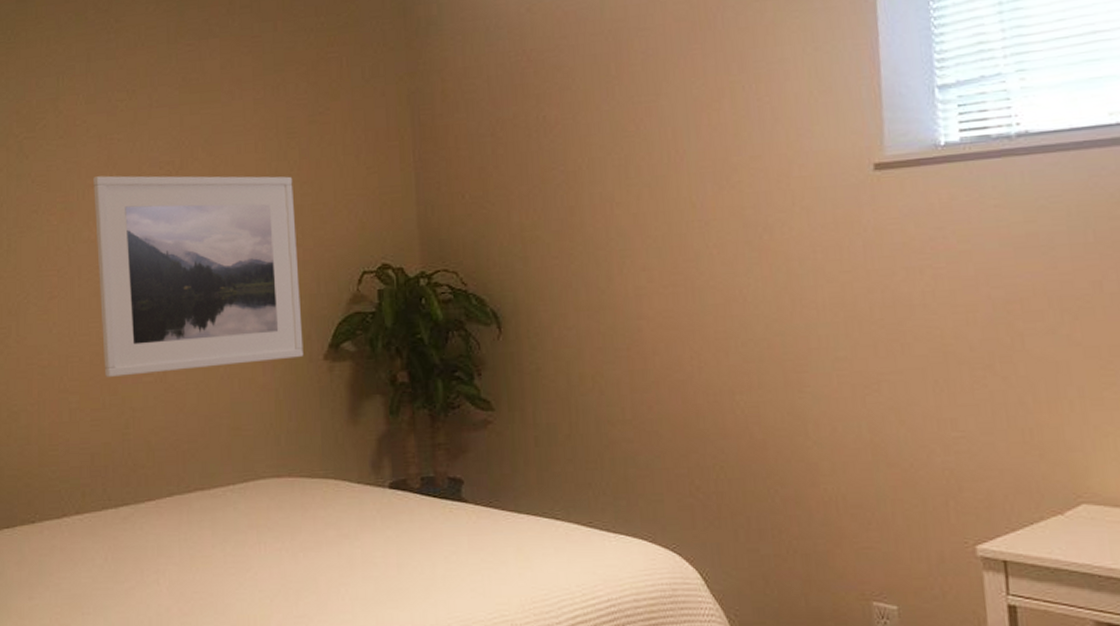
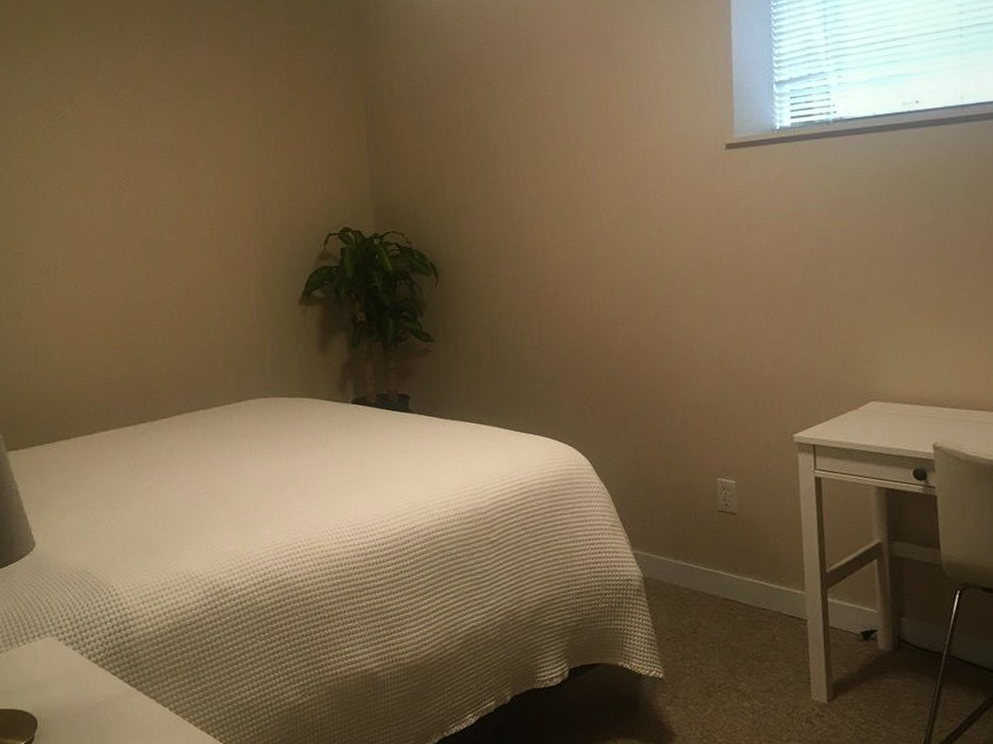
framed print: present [93,175,304,377] -> none [106,157,282,322]

